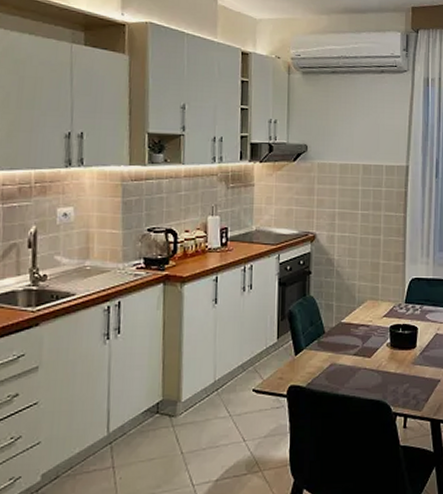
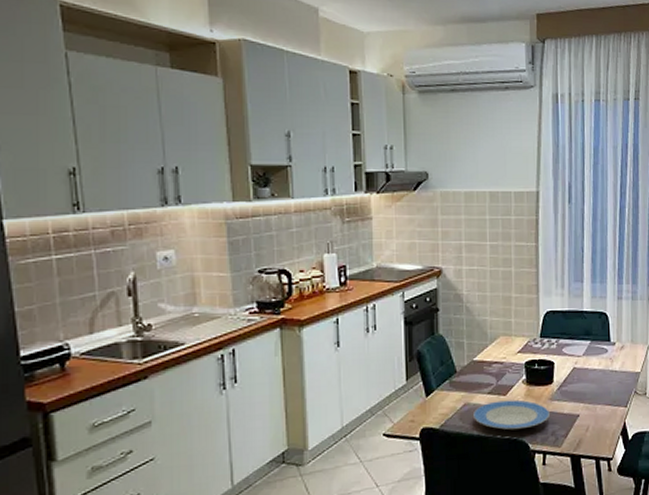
plate: none [339,362,412,392] -> present [473,399,550,431]

